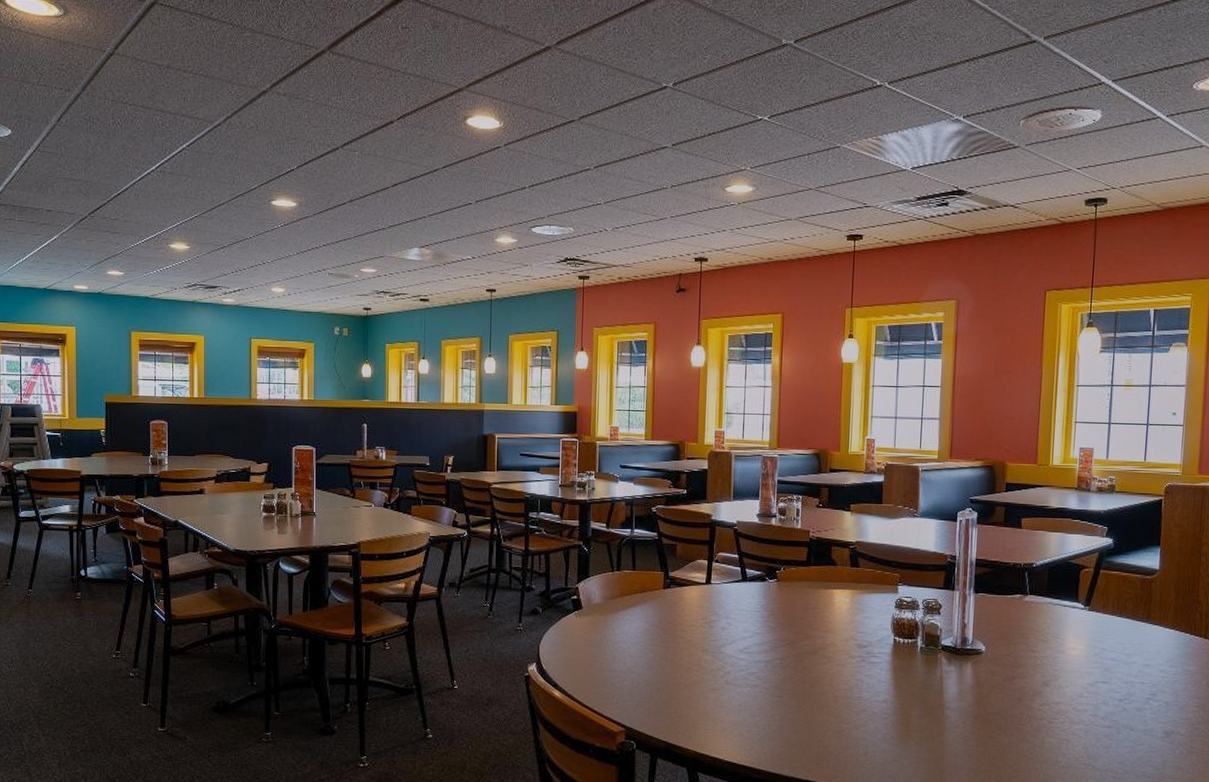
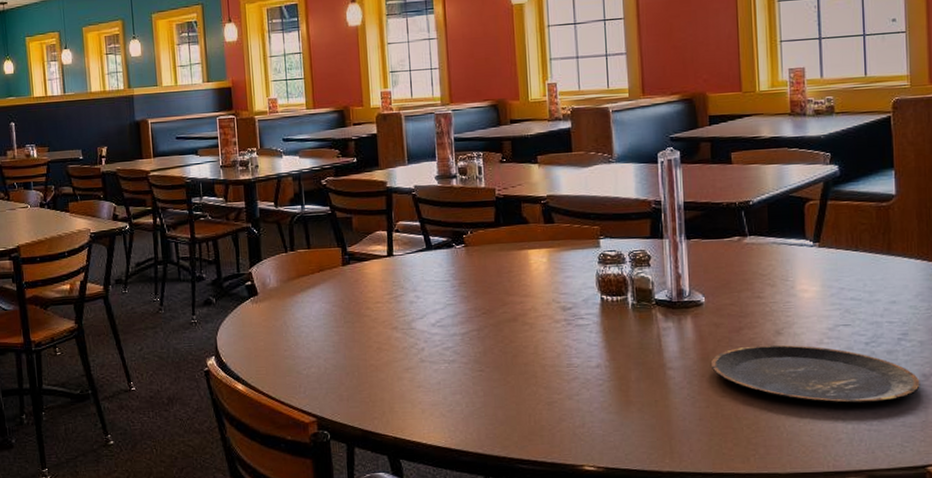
plate: none [984,694,1162,754] -> present [710,344,920,404]

